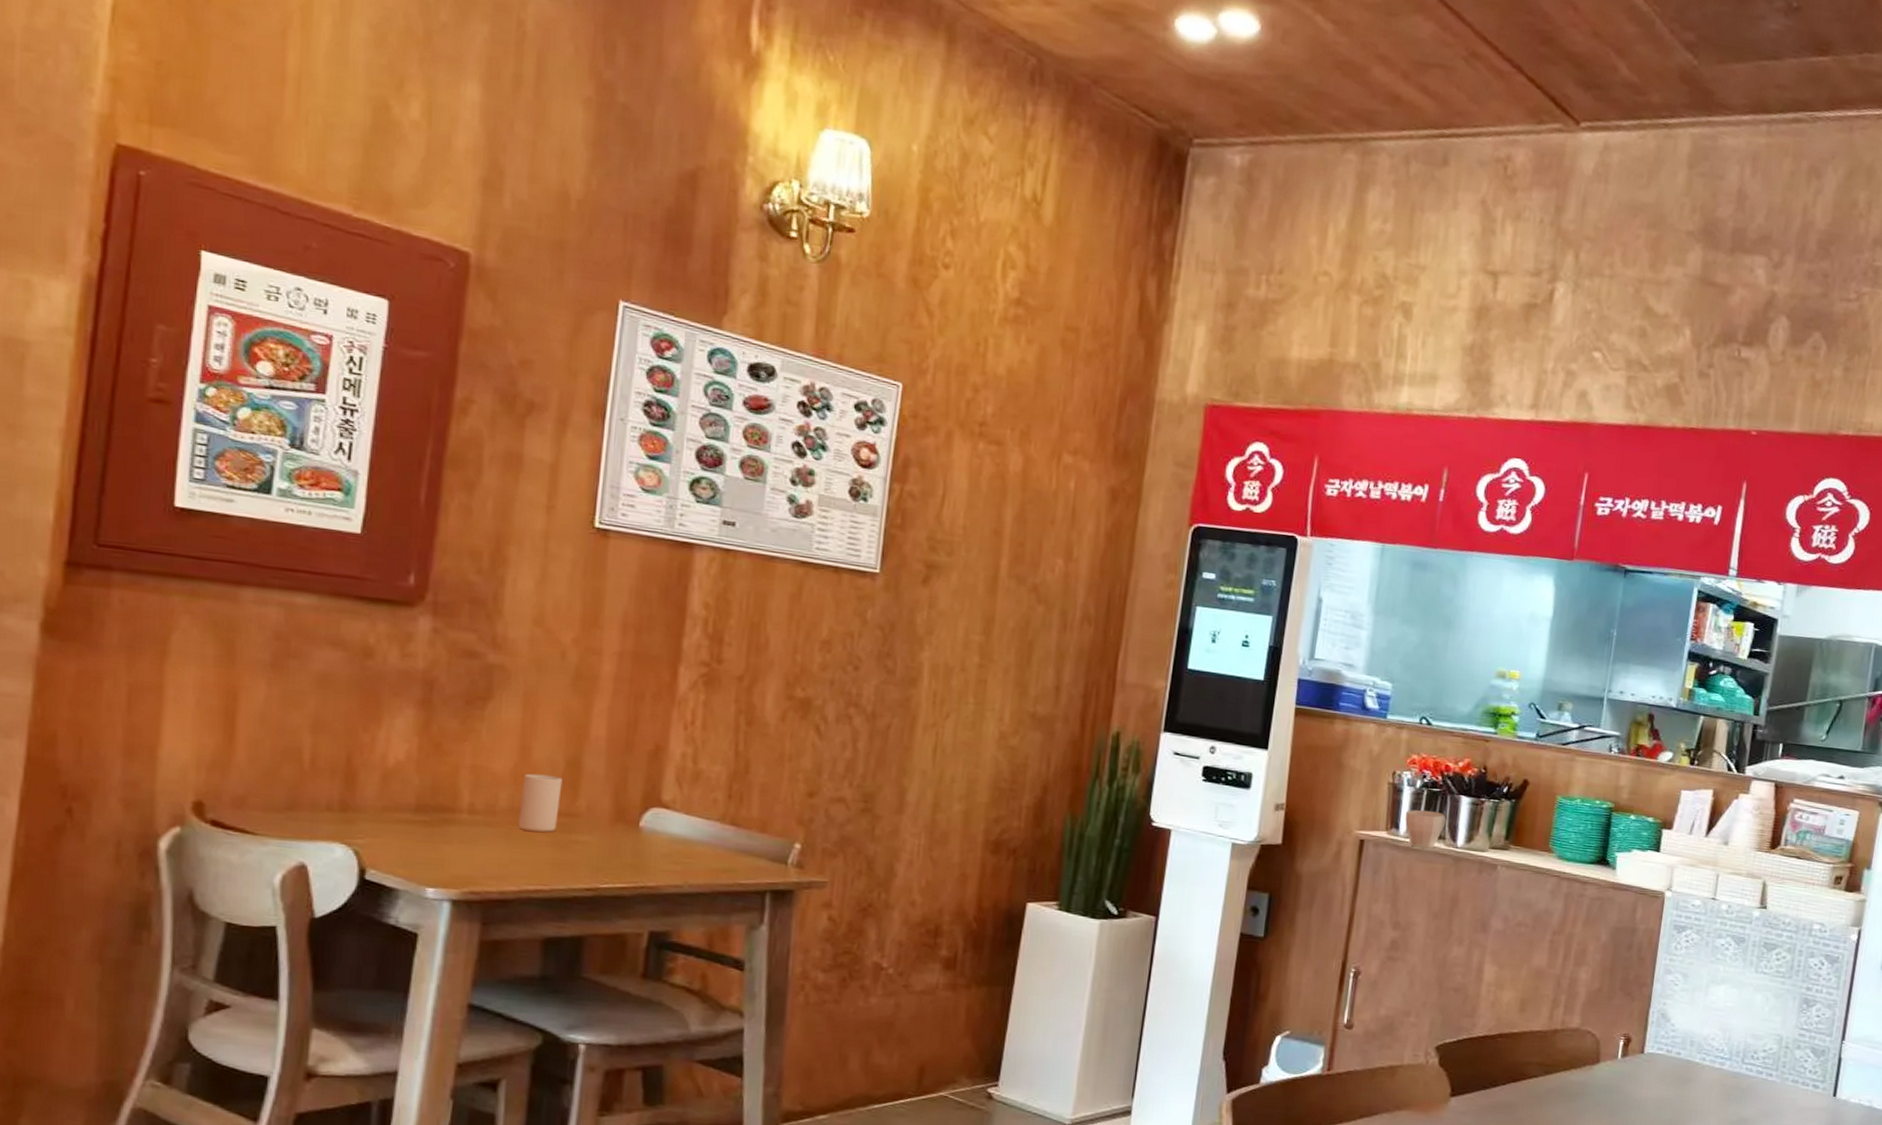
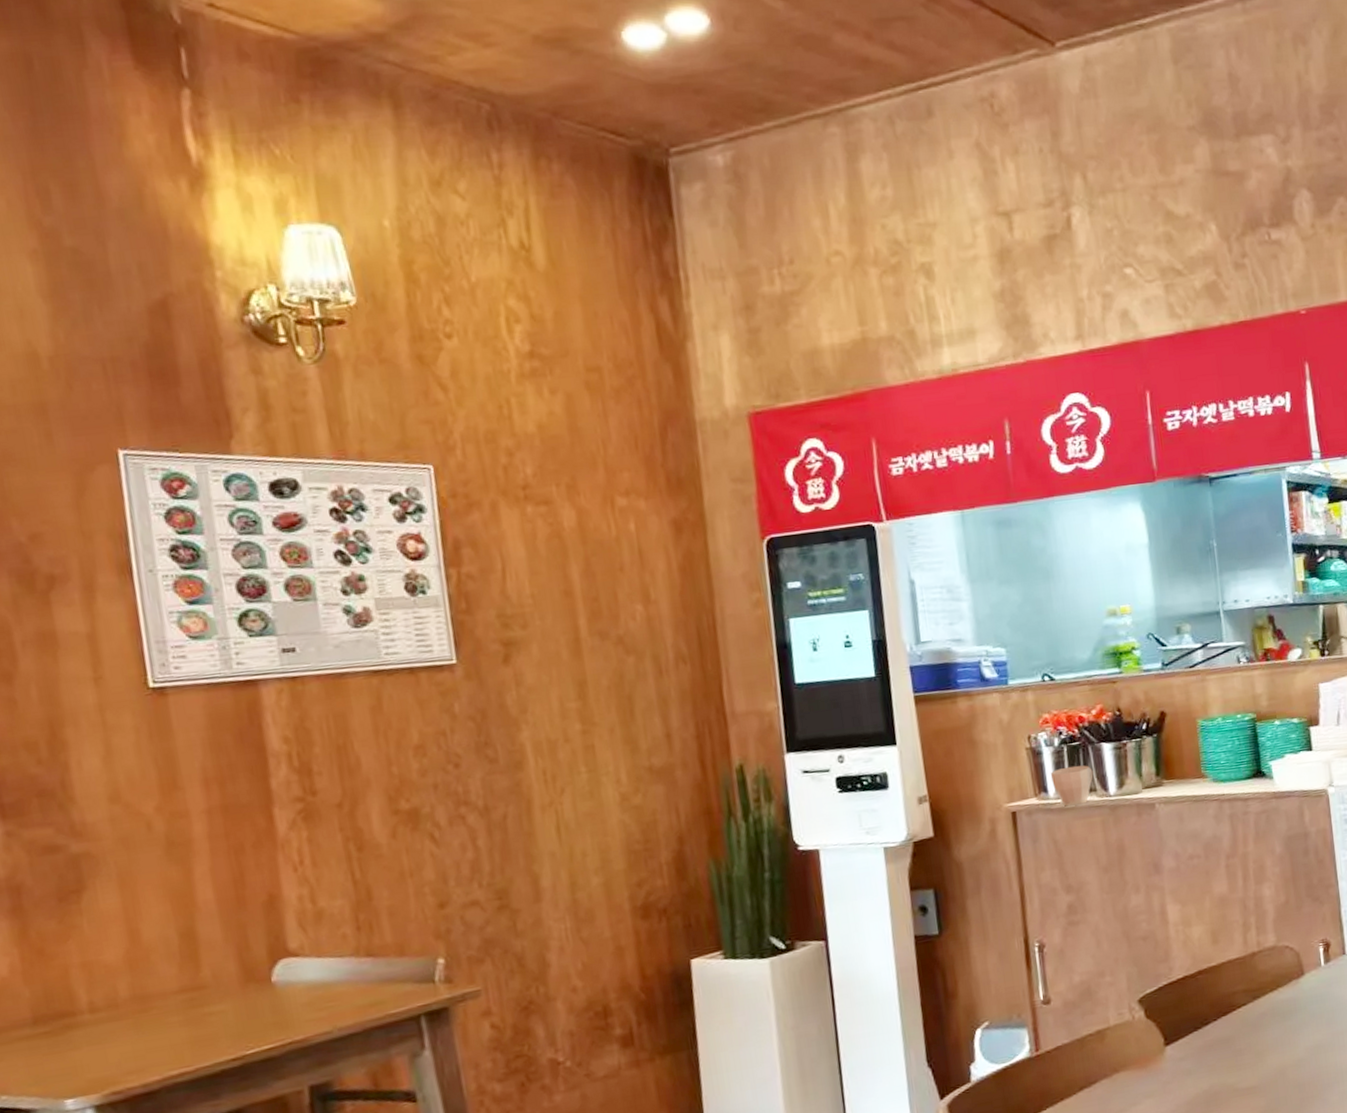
cup: present [517,773,563,833] -> none [138,952,186,1016]

